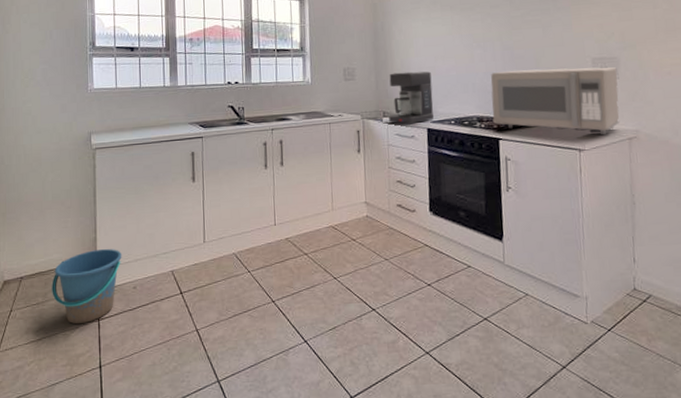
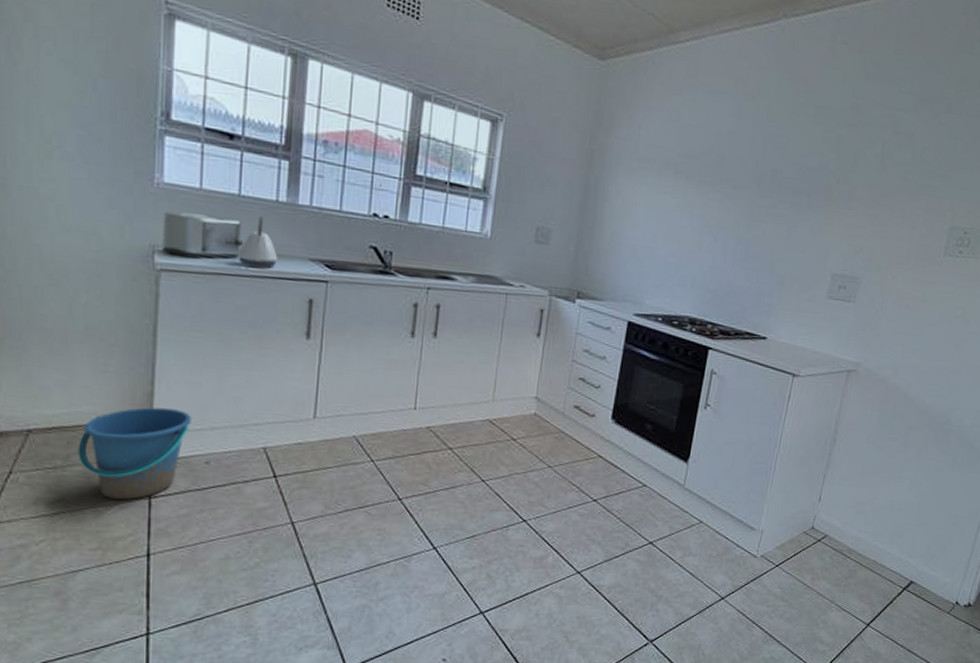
toaster: none [95,104,145,137] -> present [162,211,243,259]
kettle: none [143,99,168,136] -> present [238,216,278,269]
coffee maker: present [389,71,434,125] -> none [583,245,646,314]
microwave: present [490,67,620,135] -> none [706,268,856,363]

